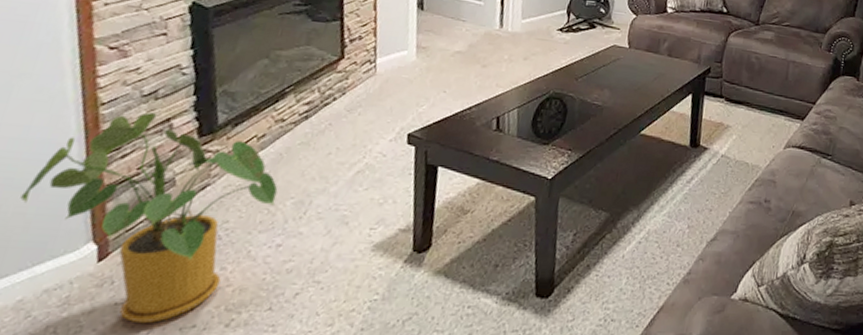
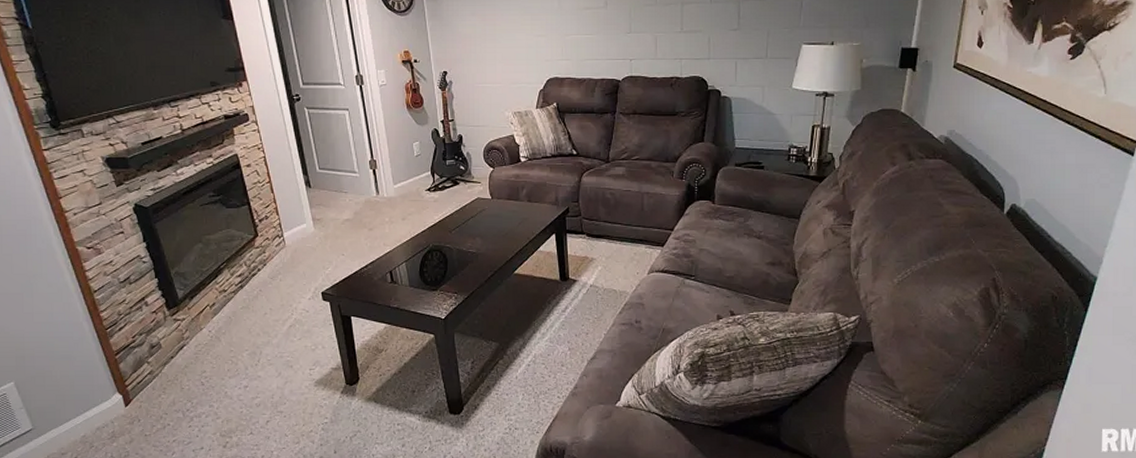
house plant: present [20,112,278,324] -> none [62,294,235,448]

